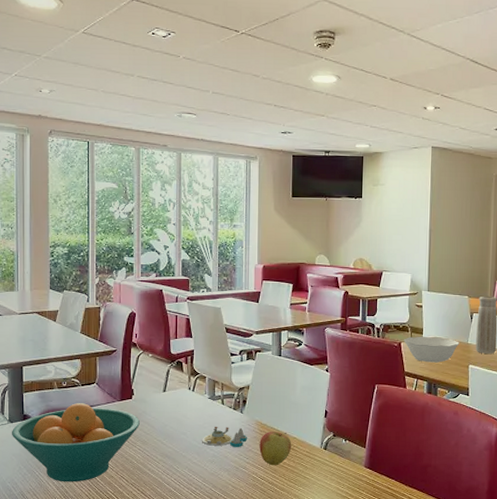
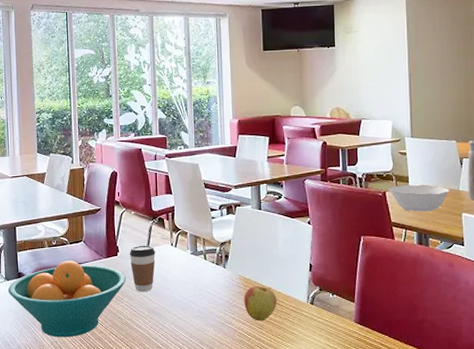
coffee cup: none [144,388,172,436] -> present [129,245,156,292]
salt and pepper shaker set: present [202,426,247,448] -> none [187,281,231,303]

